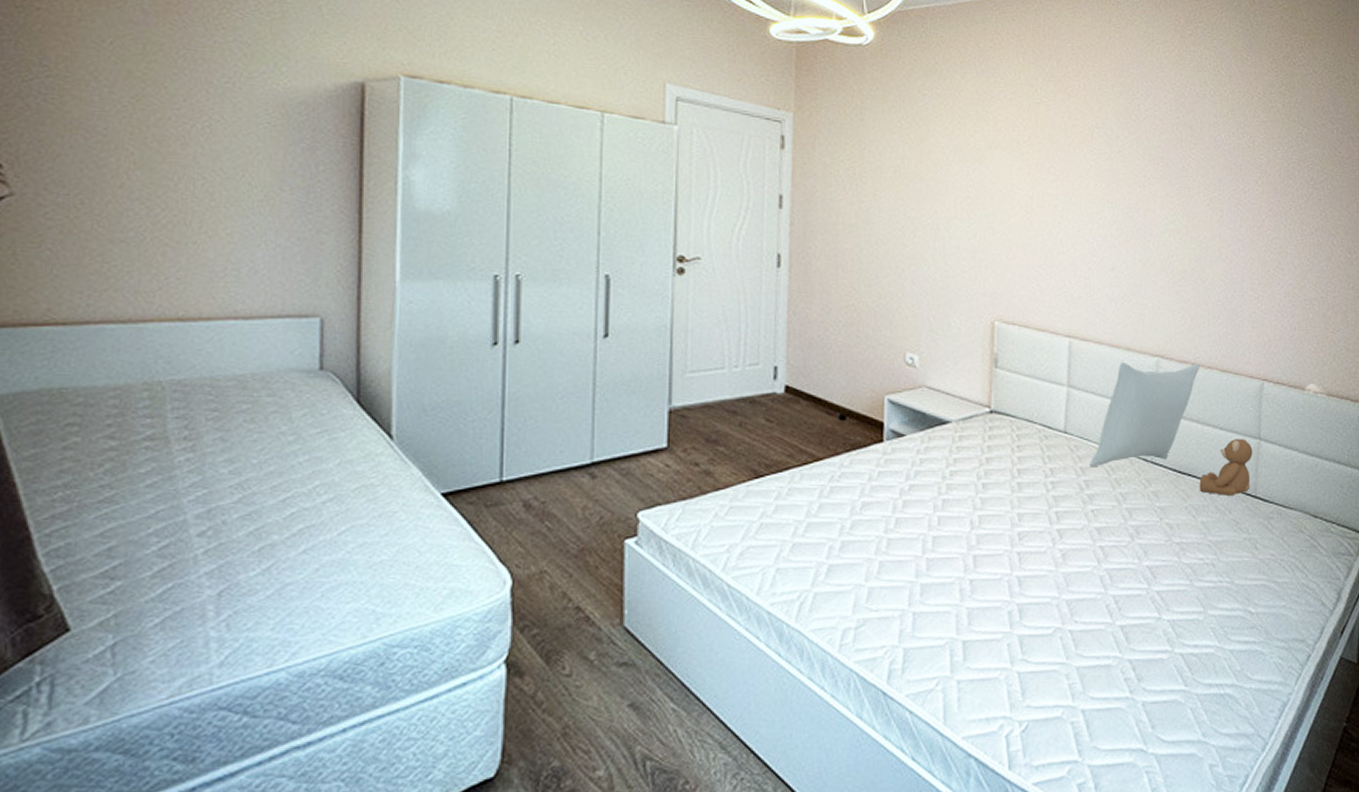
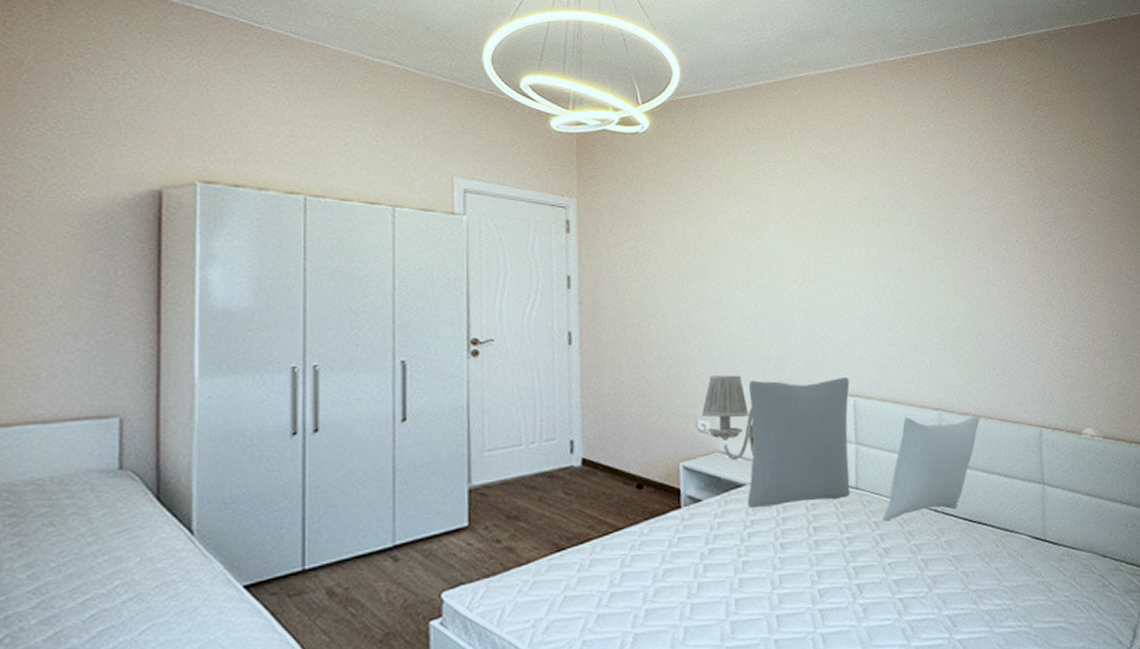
wall sconce: none [910,307,963,396] -> present [701,375,755,460]
pillow: none [953,315,1066,447] -> present [748,376,851,509]
teddy bear: present [1199,438,1253,496] -> none [989,484,1039,541]

